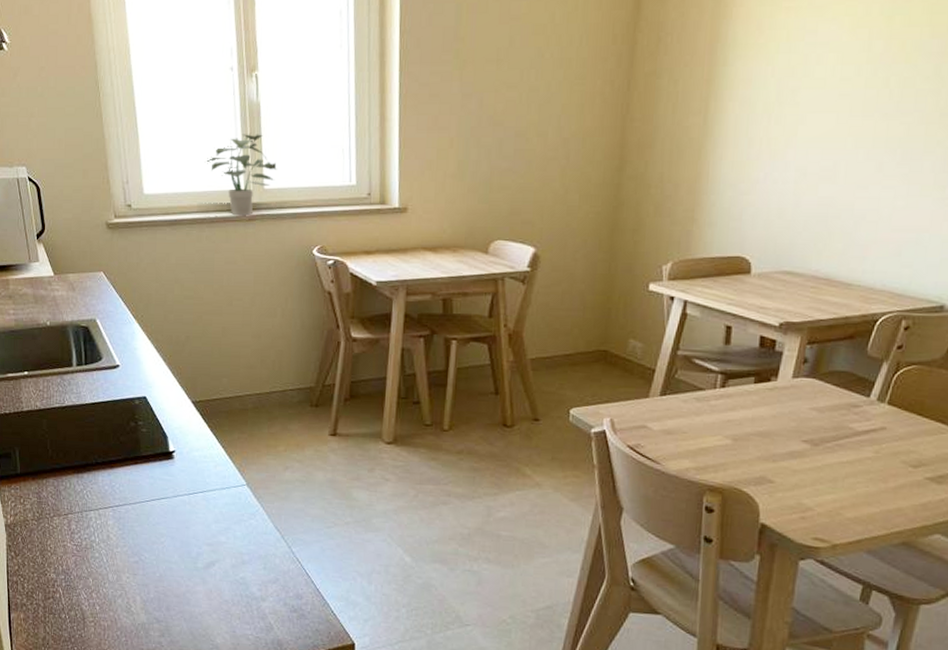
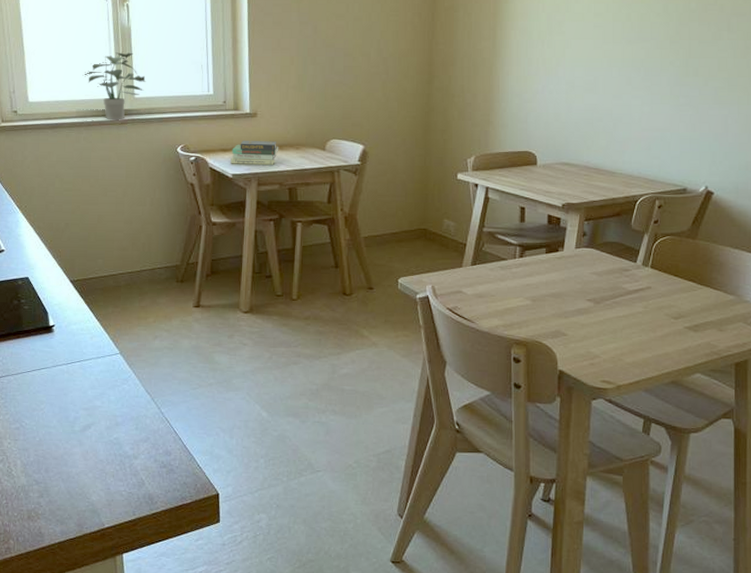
books: none [375,241,433,270] -> present [230,141,279,165]

